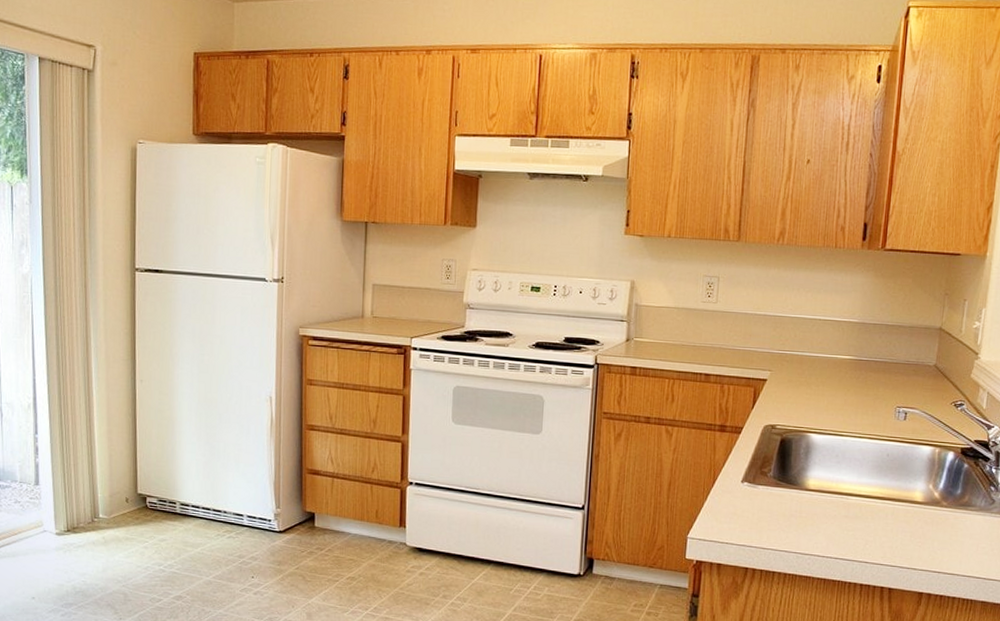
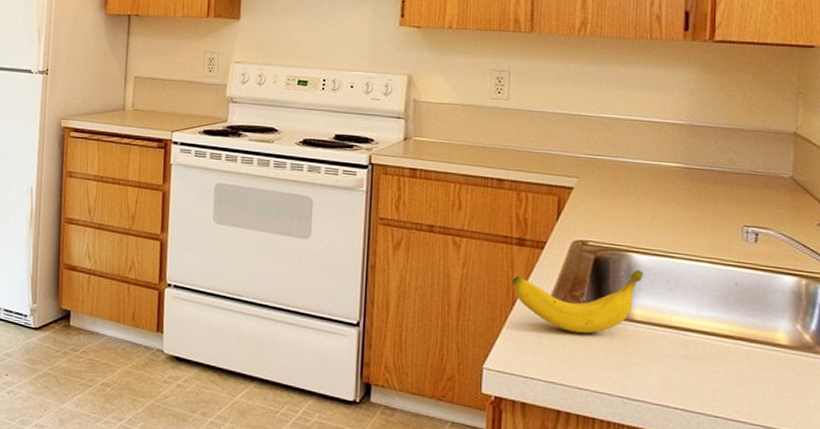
banana: none [713,447,819,503] -> present [512,269,644,334]

